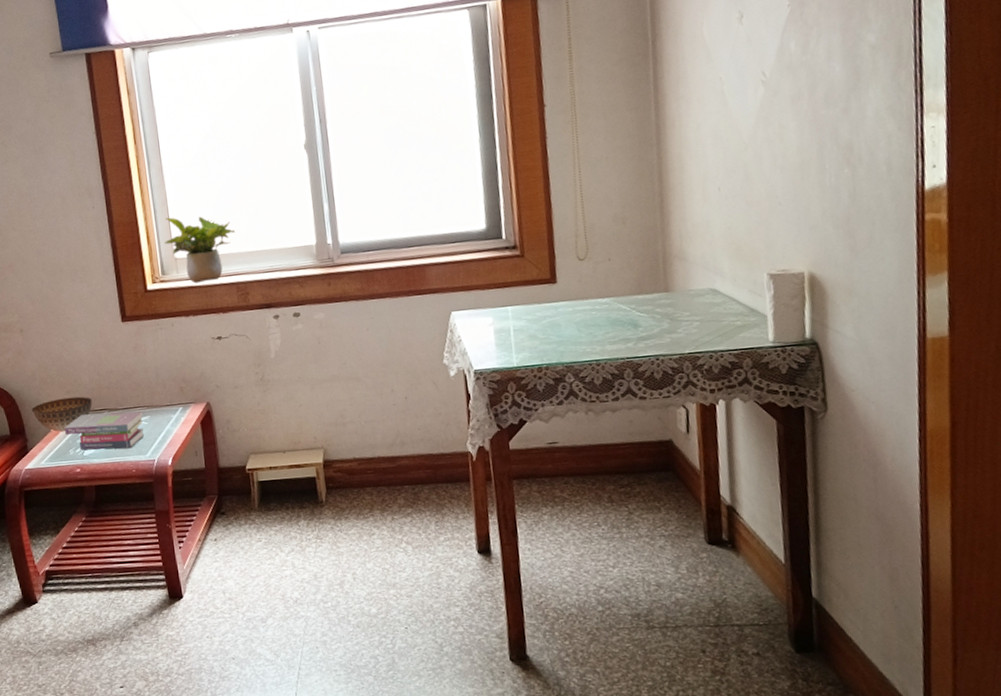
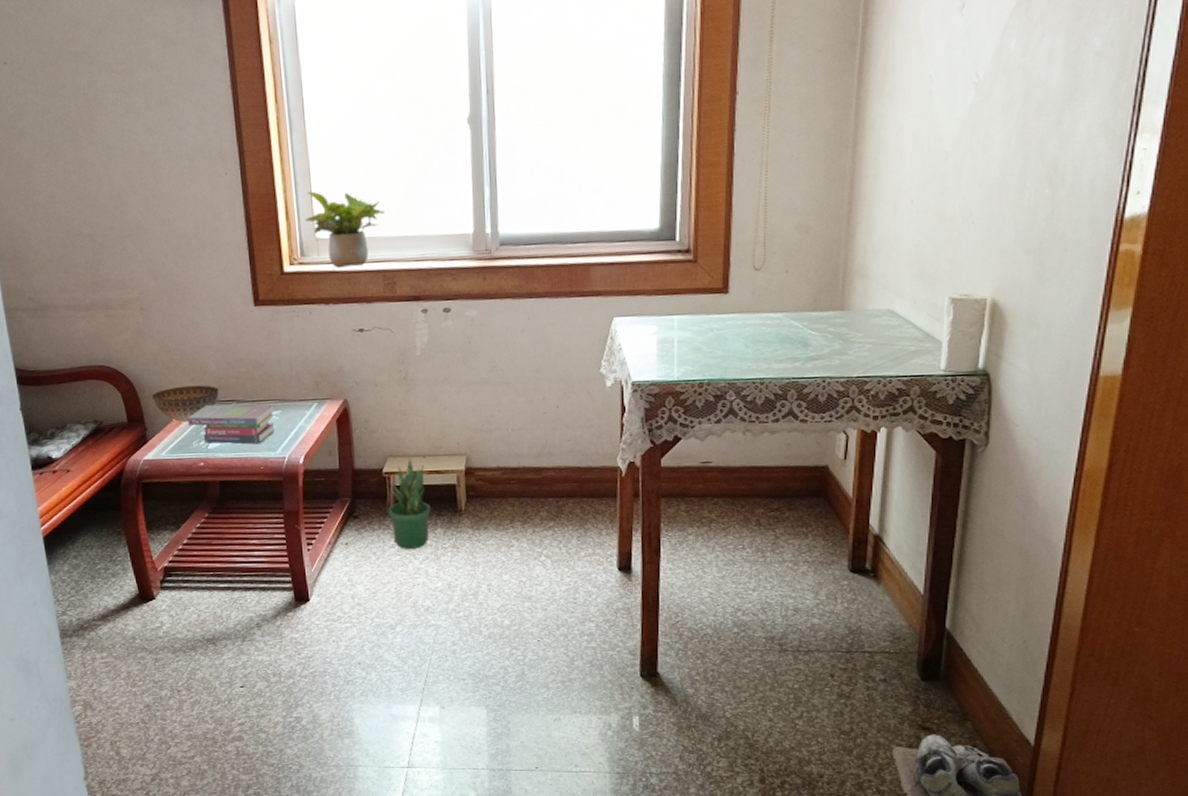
planter: none [252,453,294,542] -> present [388,457,431,549]

